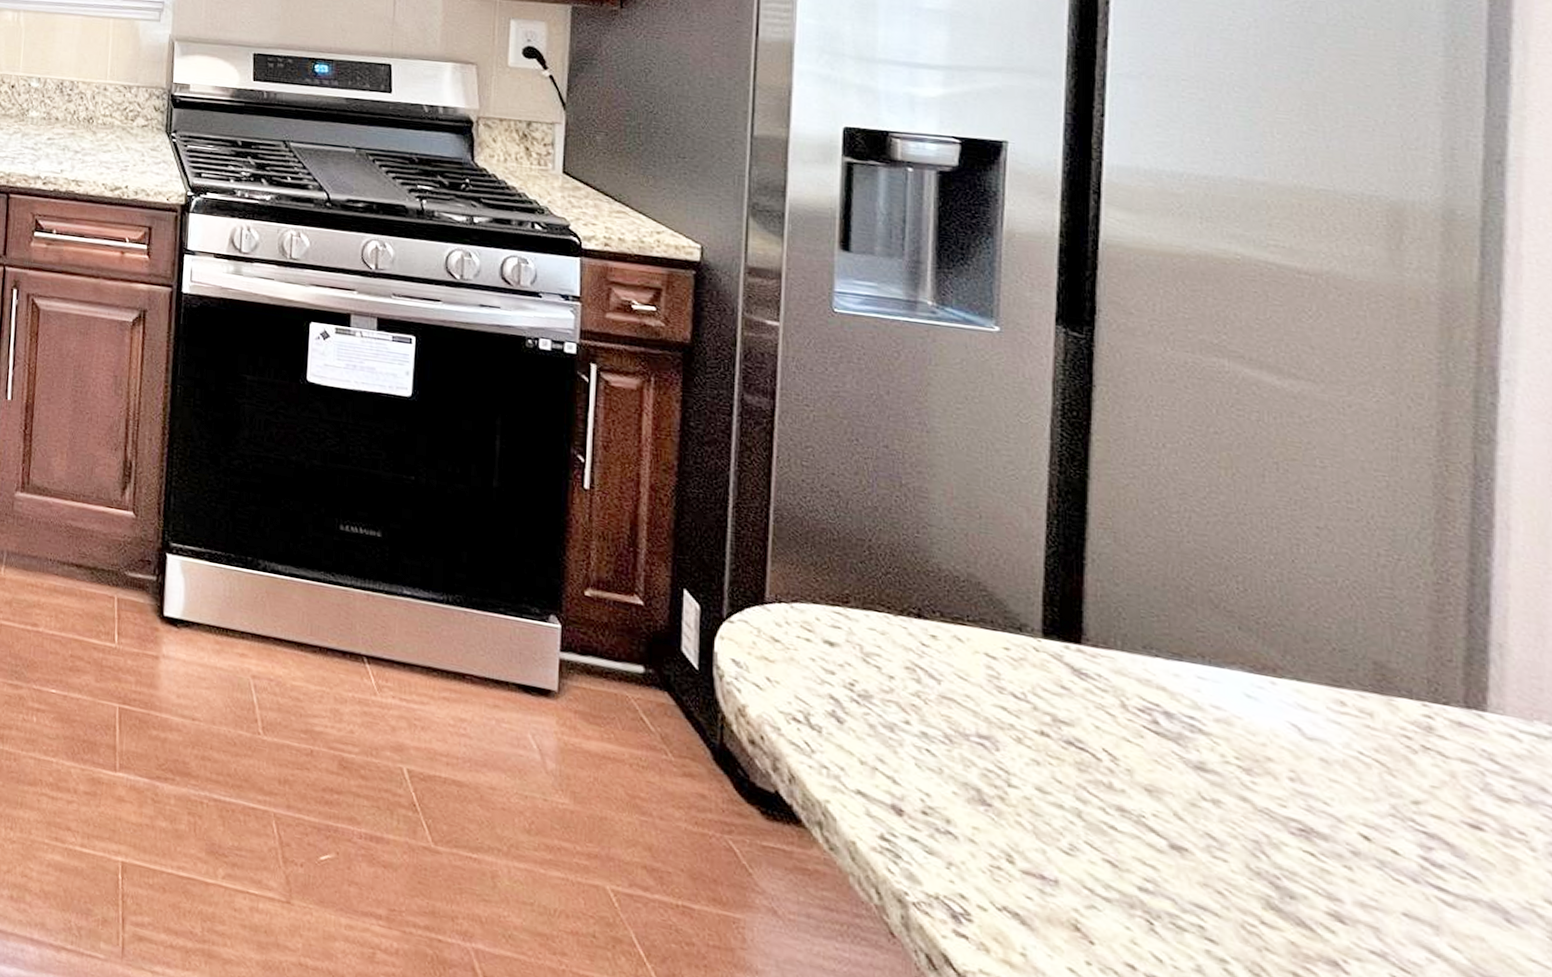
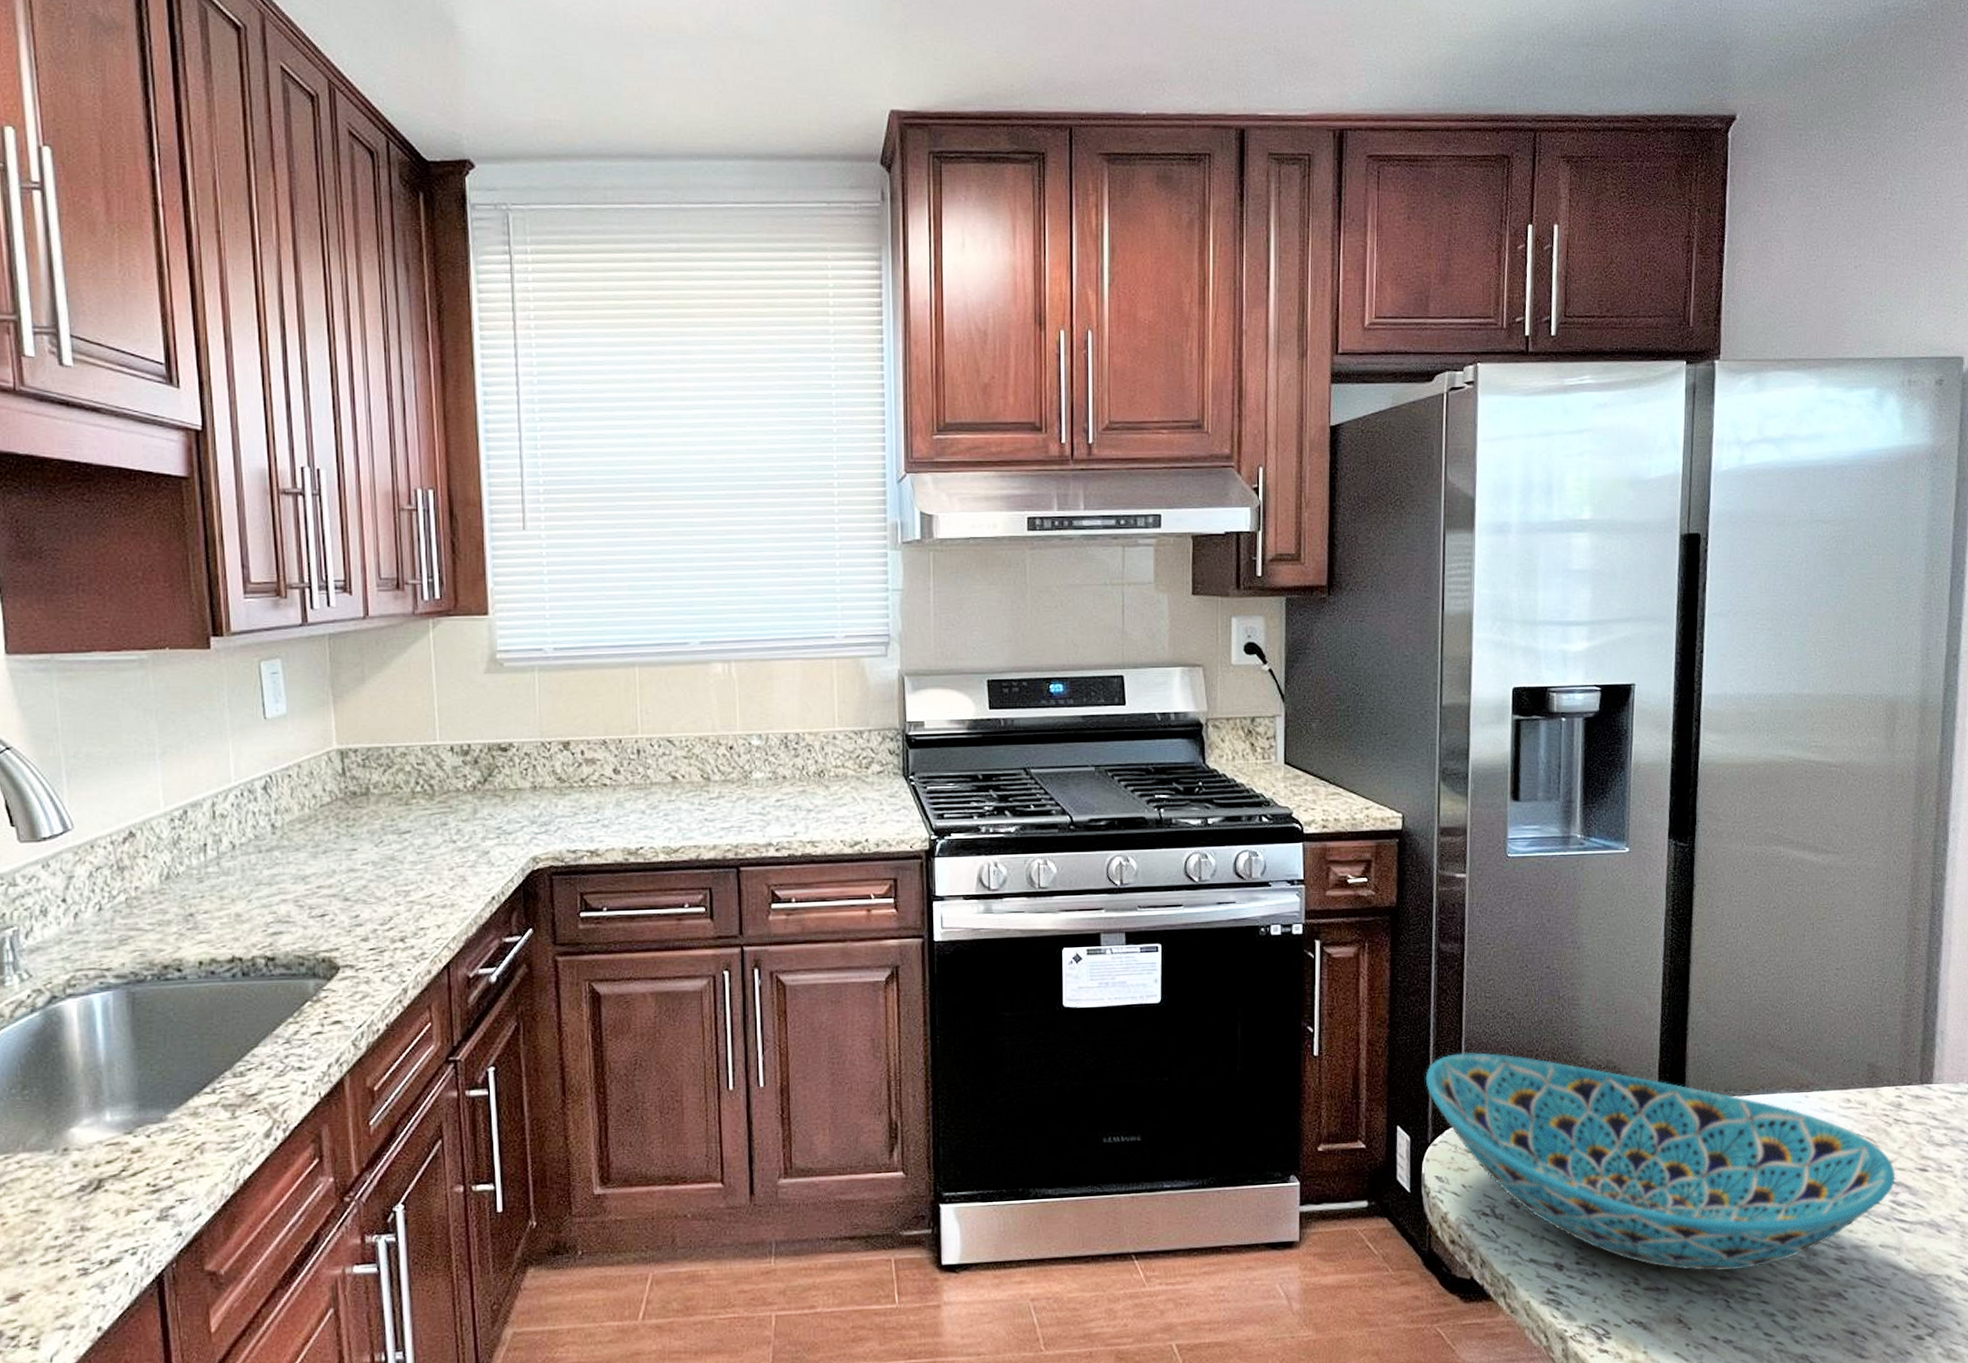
bowl: none [721,522,1427,892] -> present [1425,1052,1895,1272]

